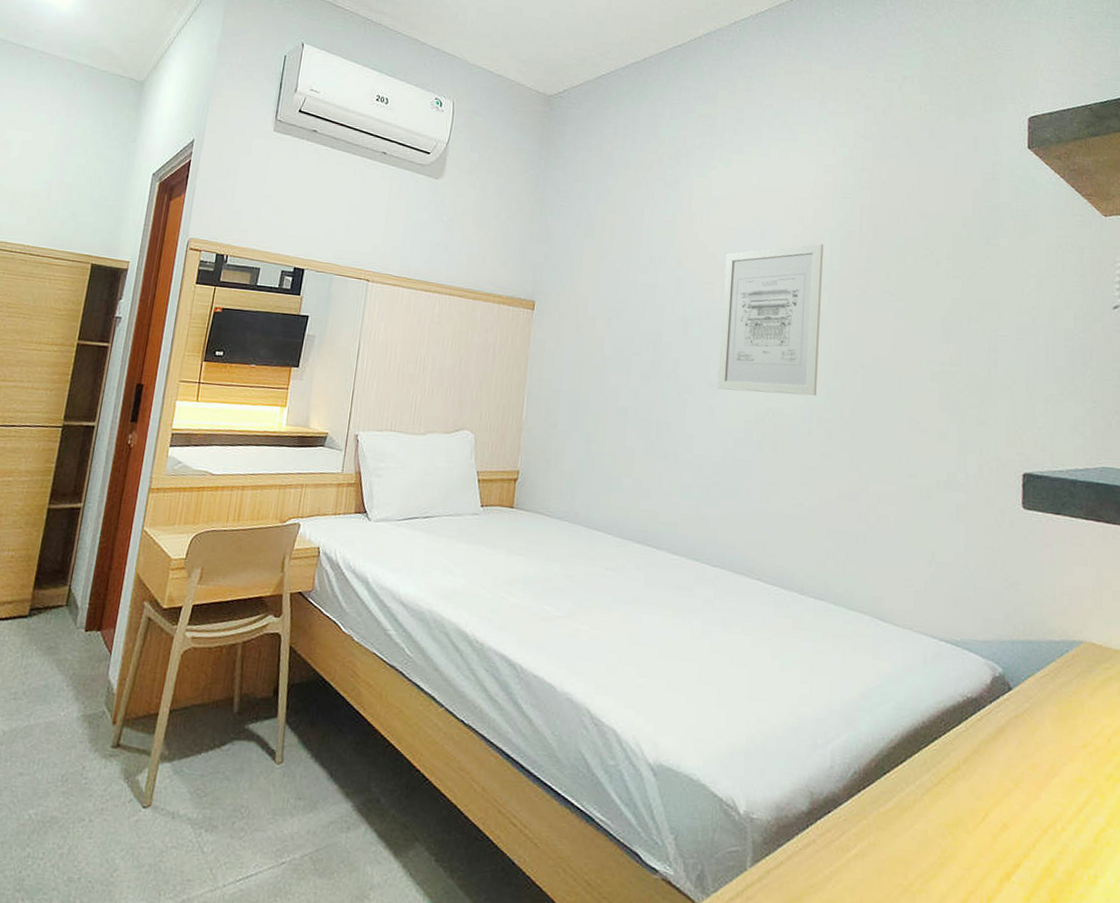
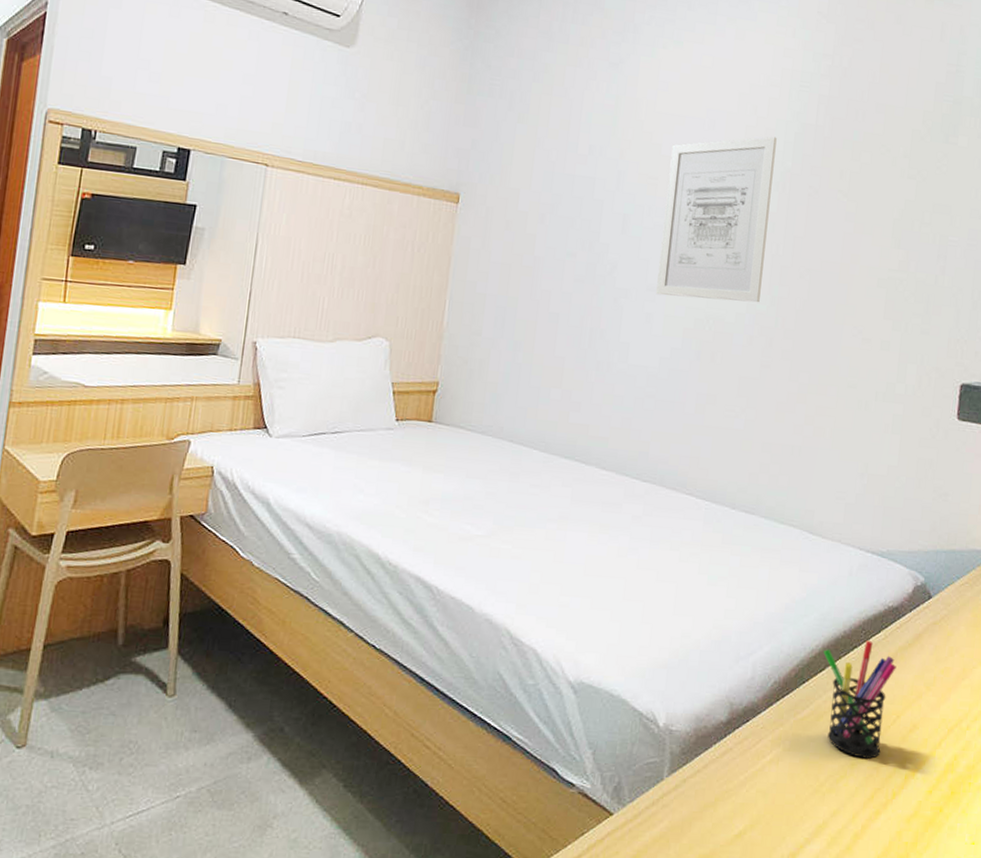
pen holder: none [903,732,981,859] -> present [823,640,897,759]

